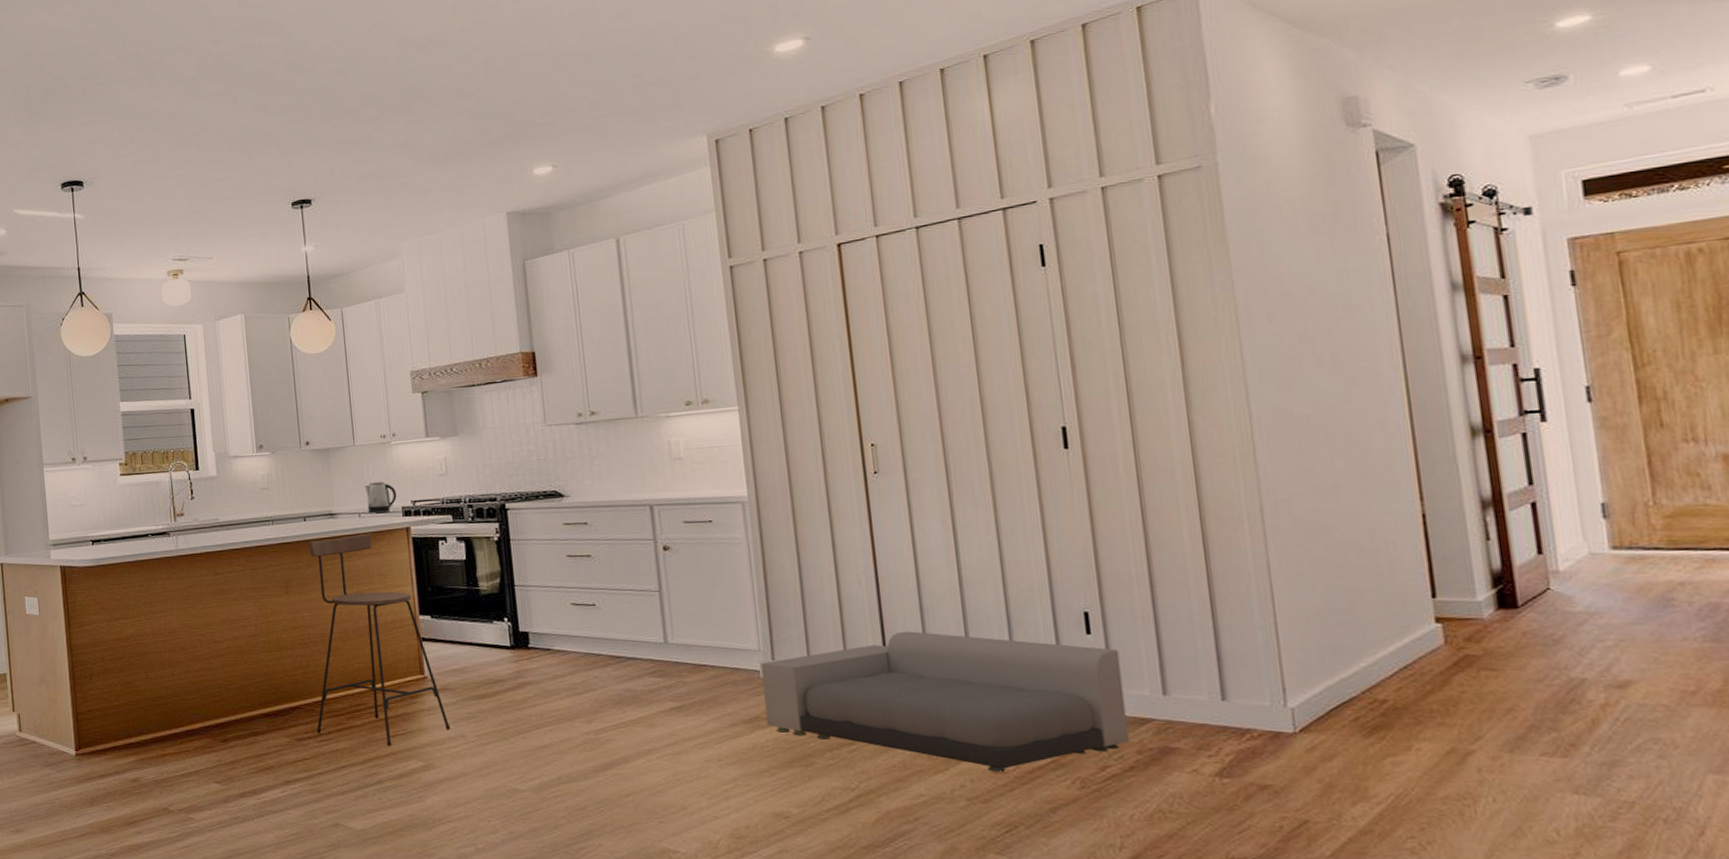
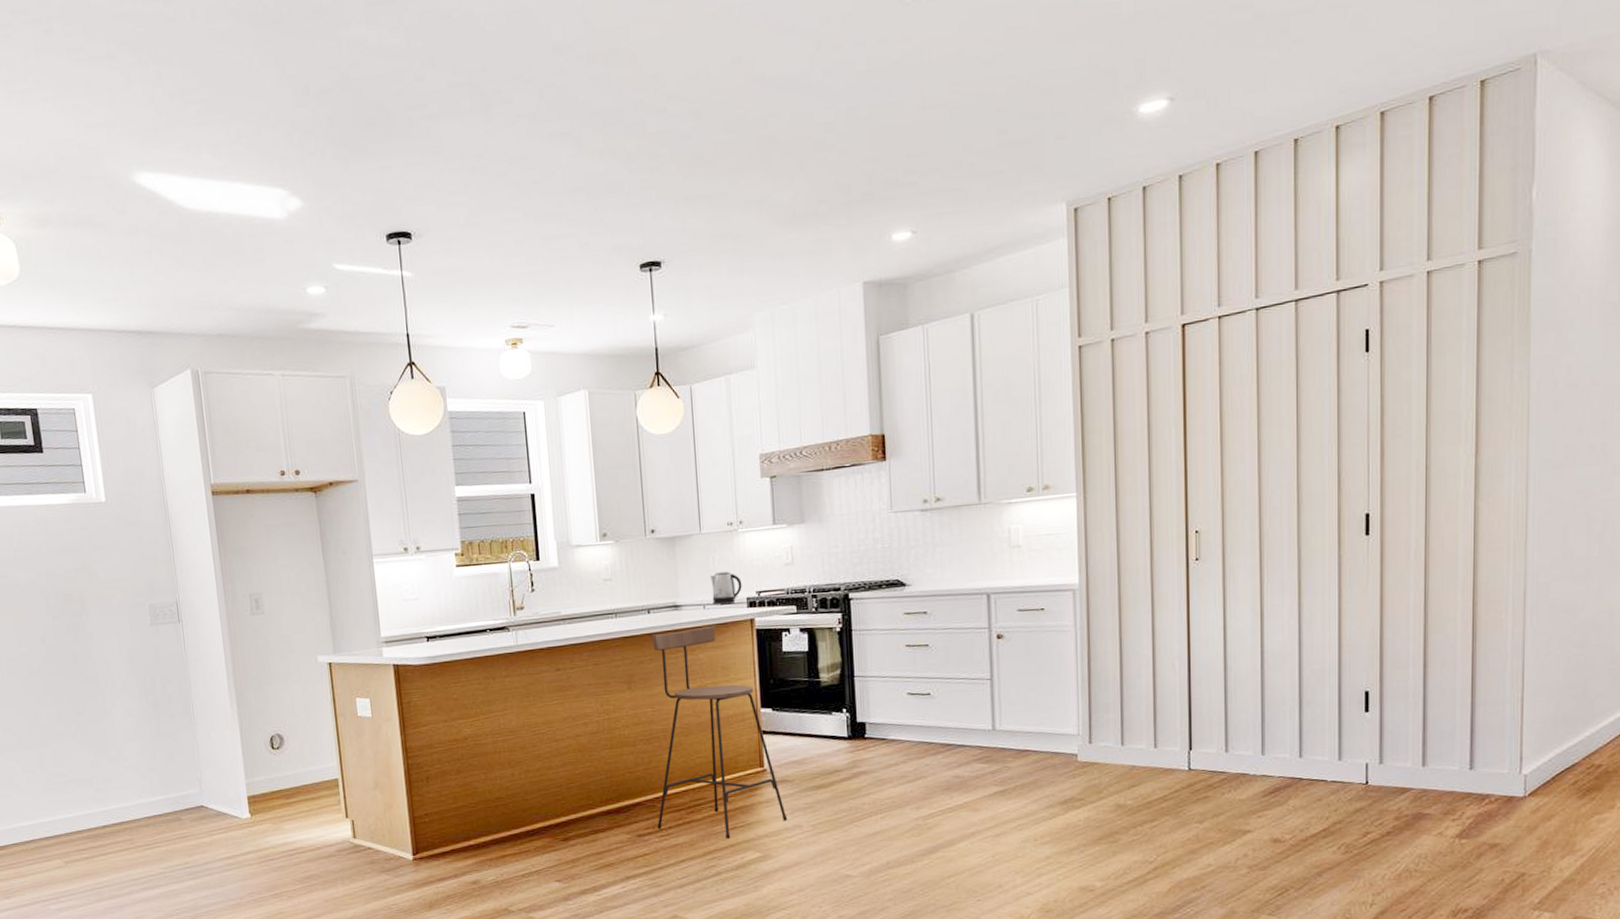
dog bed: present [761,631,1130,772] -> none [1079,713,1390,841]

